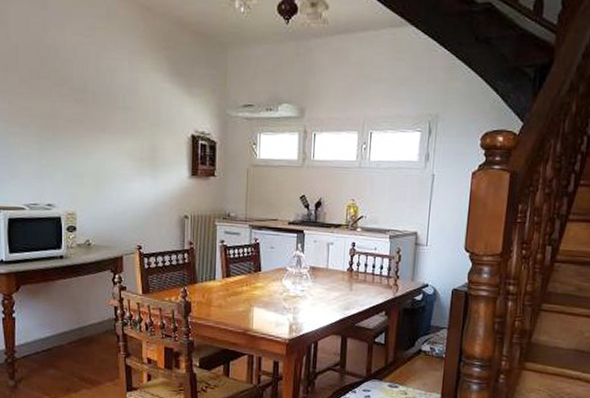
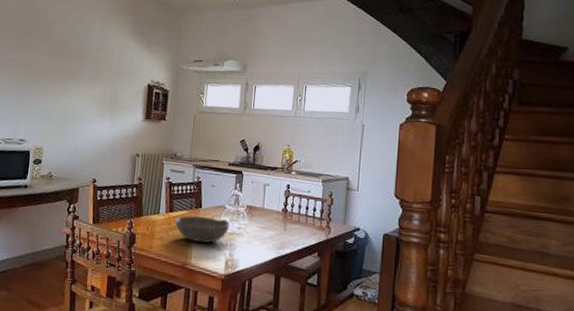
bowl: none [232,279,293,308] -> present [174,215,230,243]

